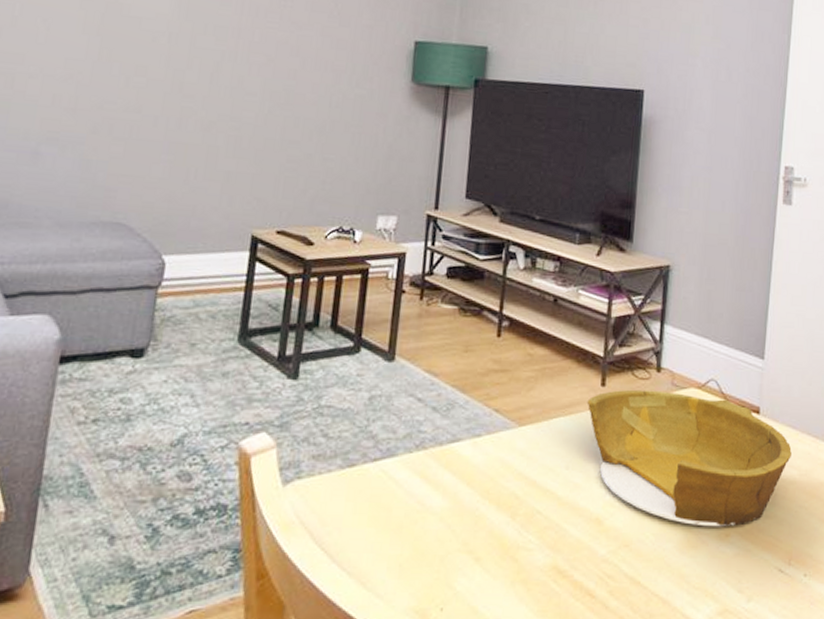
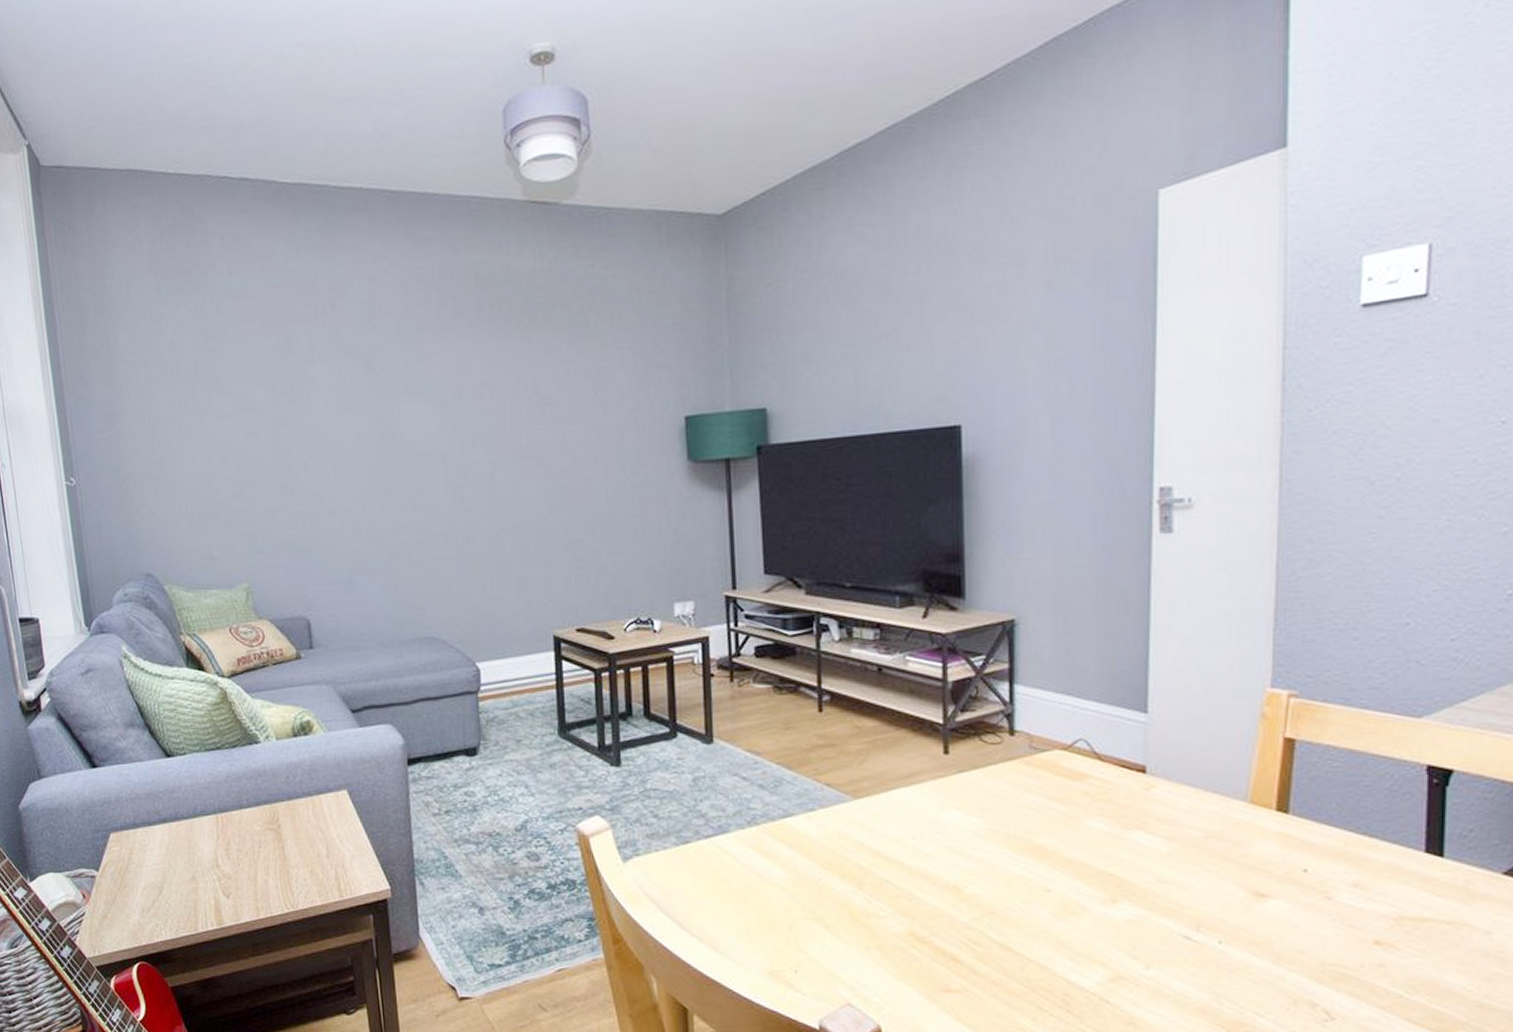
bowl: present [587,389,792,527] -> none [929,755,1192,893]

